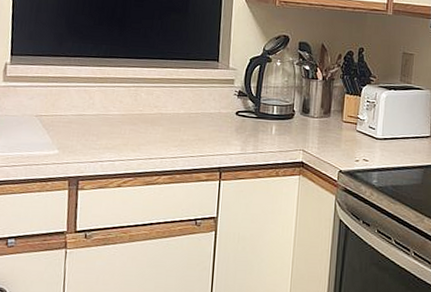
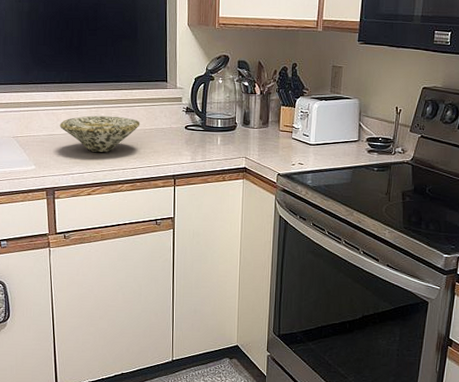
bowl: none [91,95,185,138] -> present [59,115,140,153]

